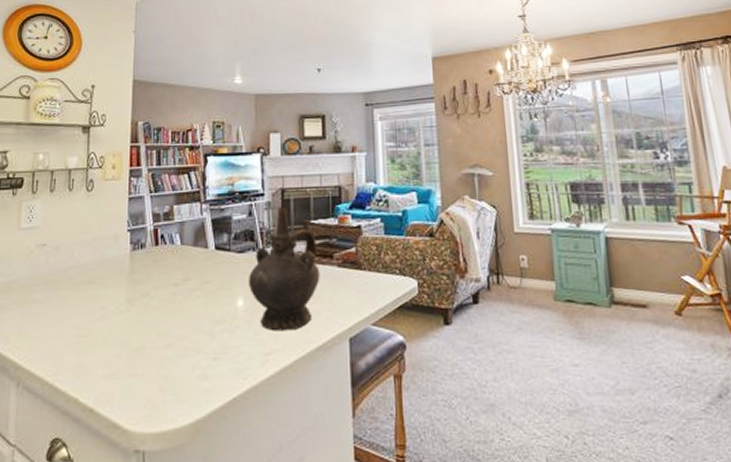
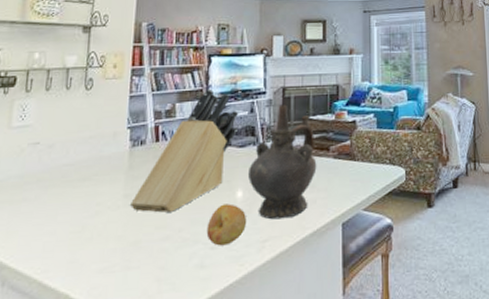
knife block: none [132,190,237,319] -> present [129,88,239,213]
fruit: none [208,312,249,357] -> present [206,204,247,246]

